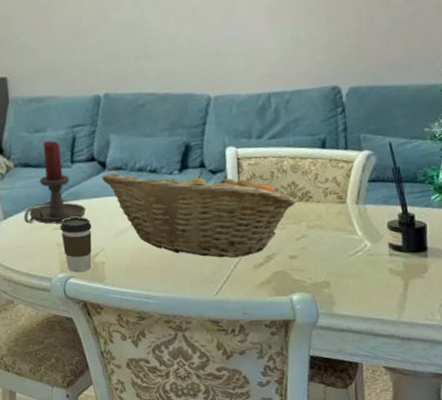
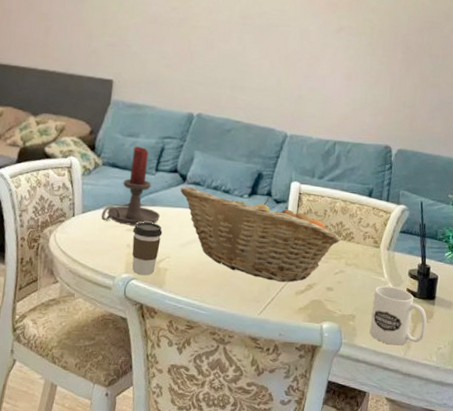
mug: none [348,243,422,309] -> present [369,285,427,346]

